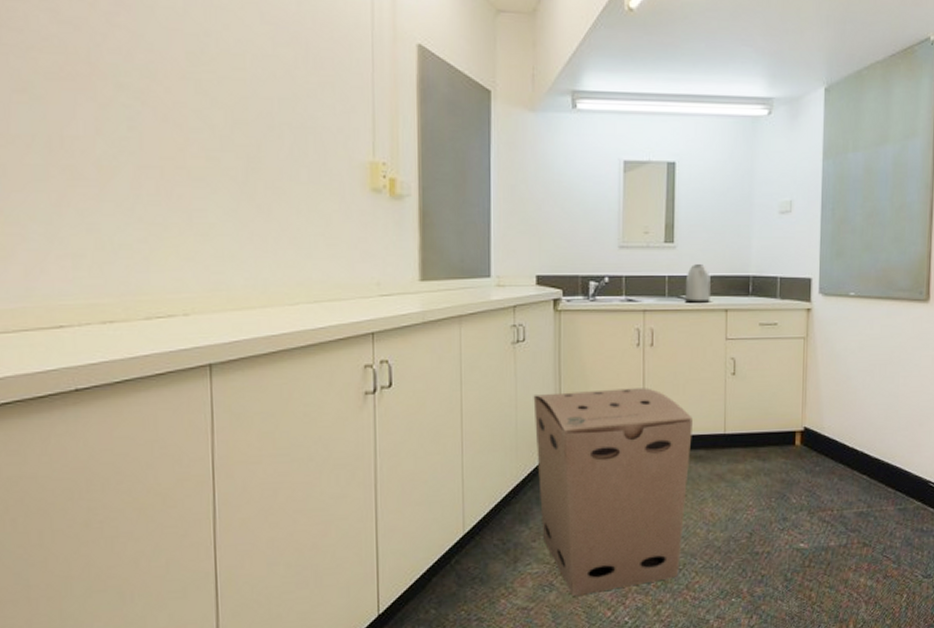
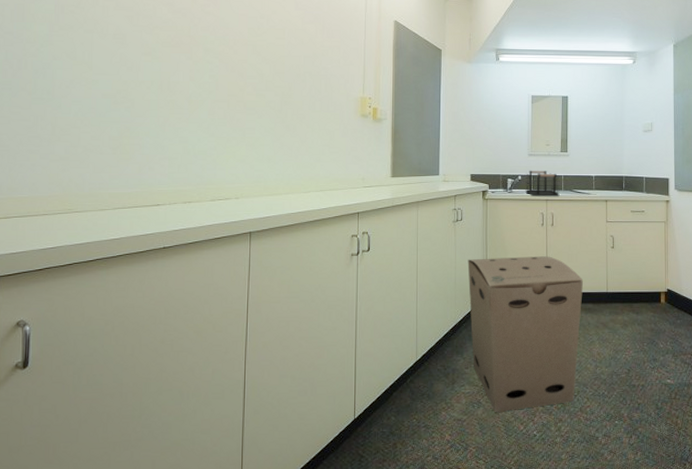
dish rack: none [614,268,663,307] -> present [525,170,560,197]
kettle: present [685,264,711,304] -> none [576,168,594,196]

